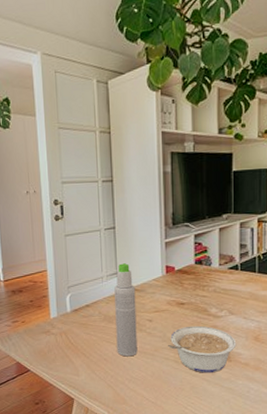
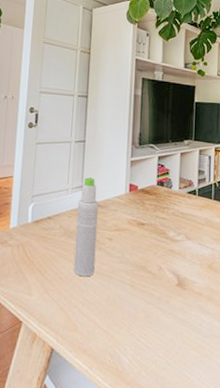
legume: present [168,325,237,373] -> none [125,248,192,301]

